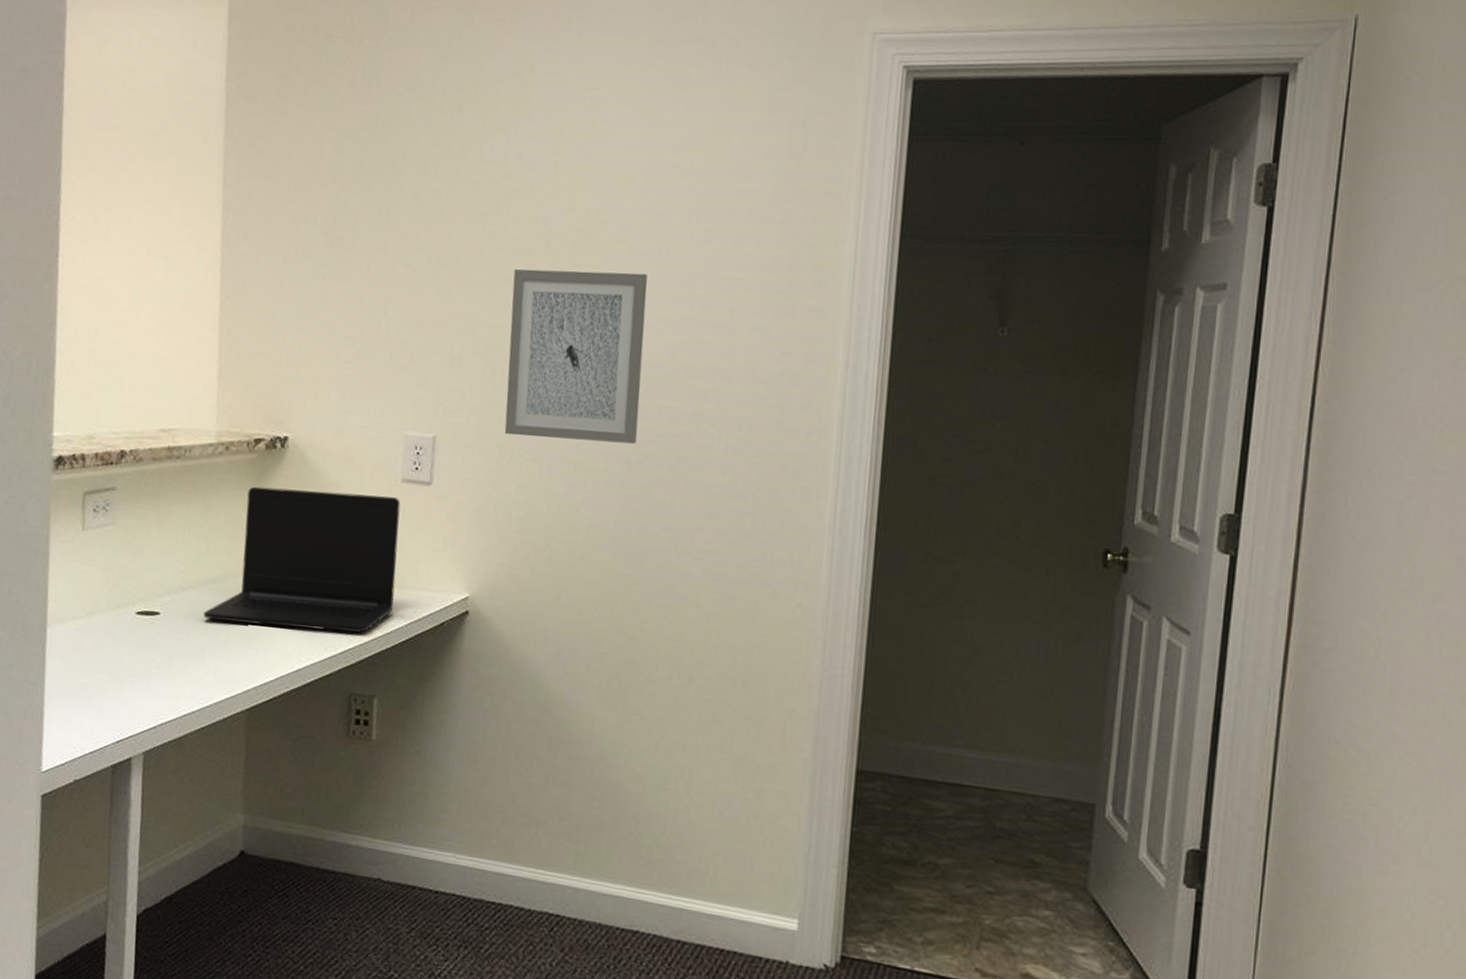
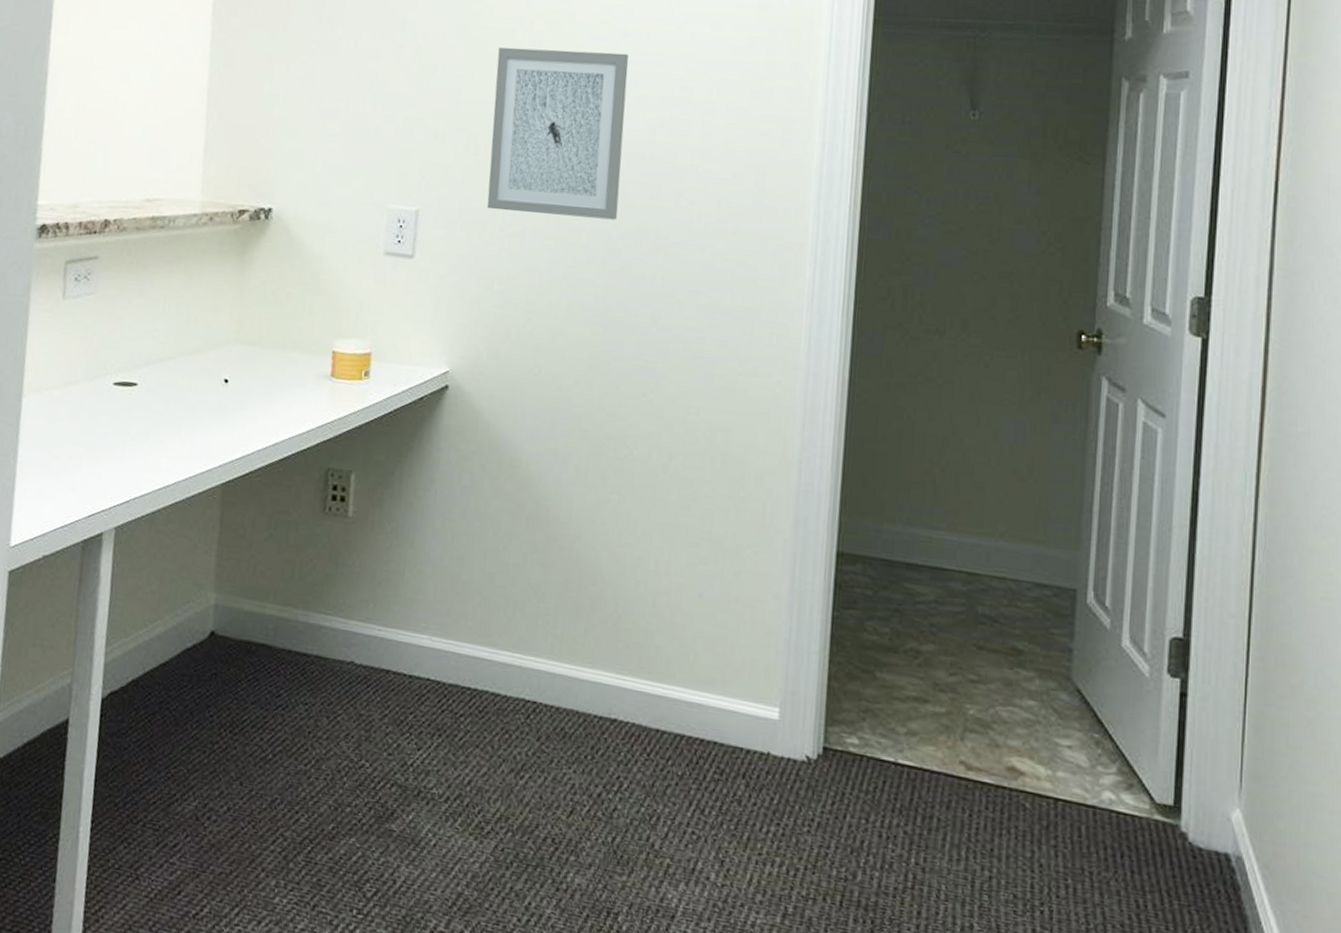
laptop: present [203,486,401,633] -> none [181,257,383,407]

